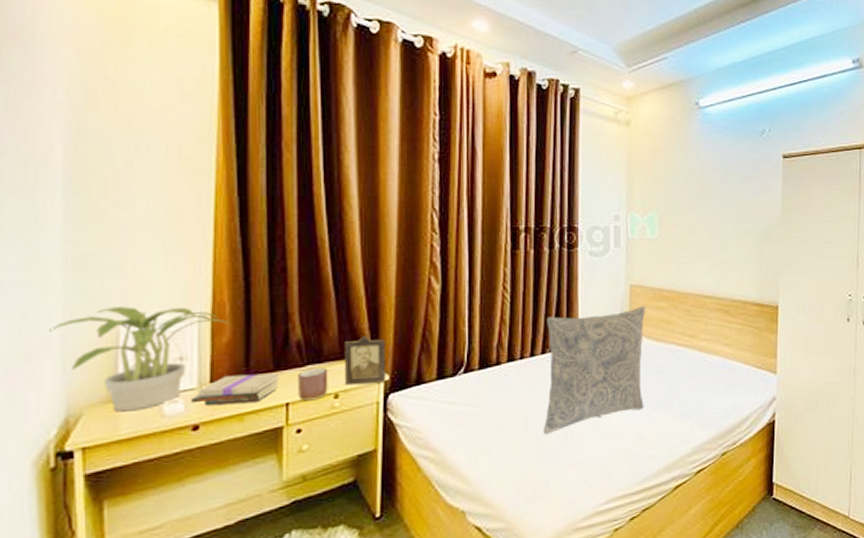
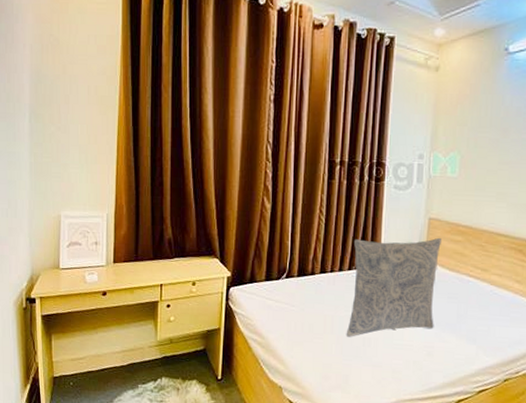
potted plant: present [50,306,230,412] -> none [22,202,126,277]
books: present [191,372,280,406] -> none [102,259,157,281]
mug: present [298,368,328,401] -> none [169,261,189,285]
photo frame: present [343,336,386,386] -> none [199,240,229,278]

